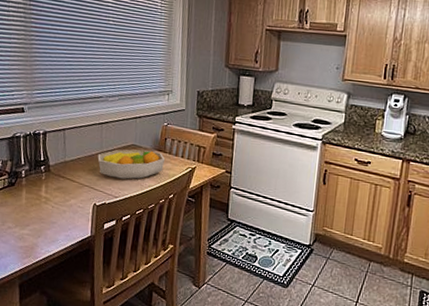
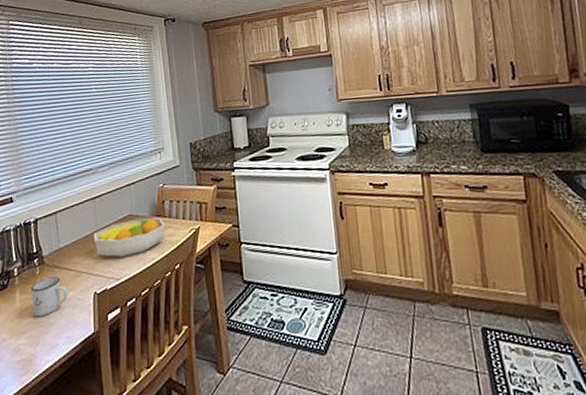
mug: none [36,183,70,216] -> present [30,277,68,317]

